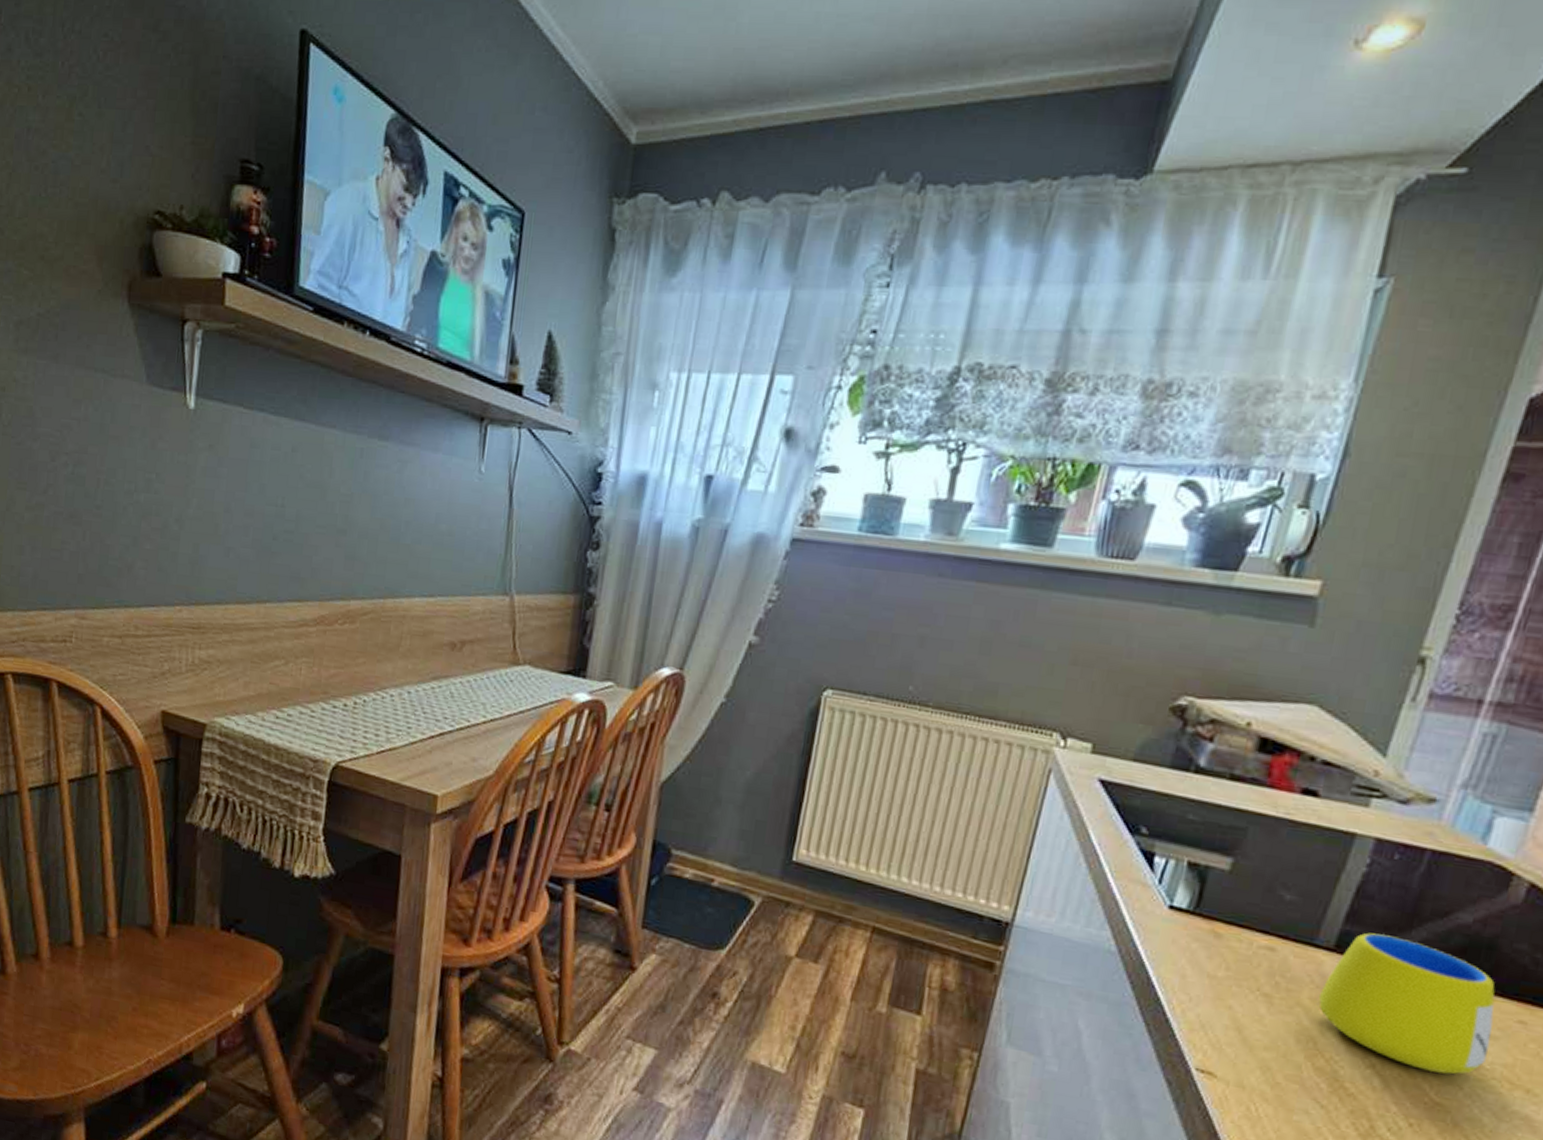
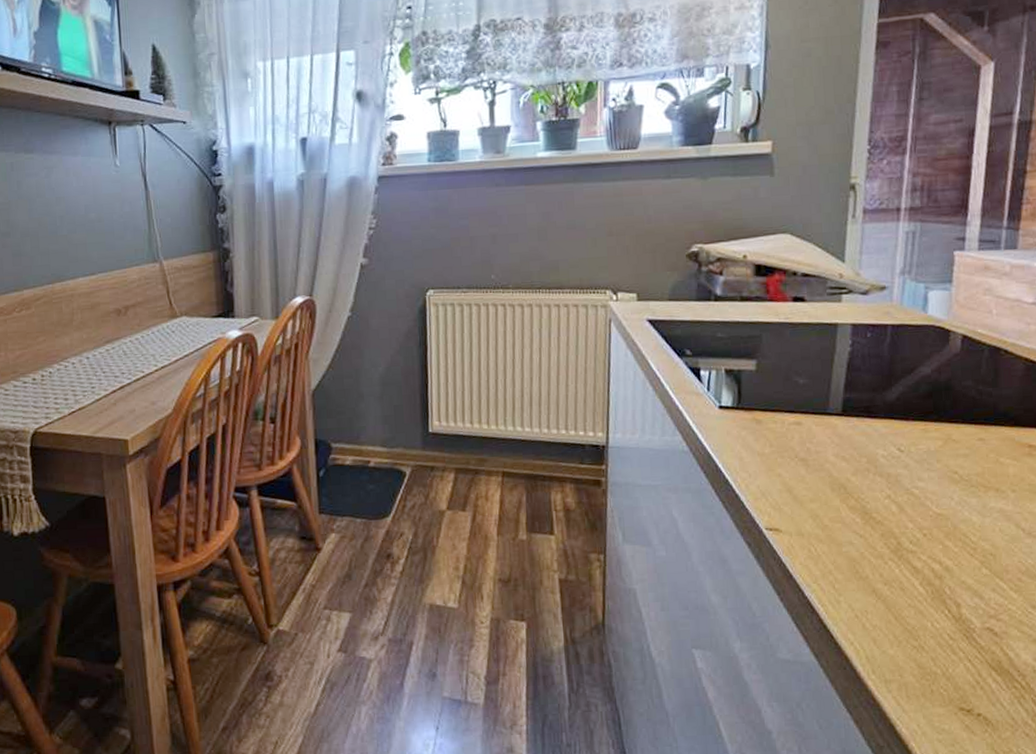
mug: present [1318,933,1495,1074] -> none [839,395,964,491]

